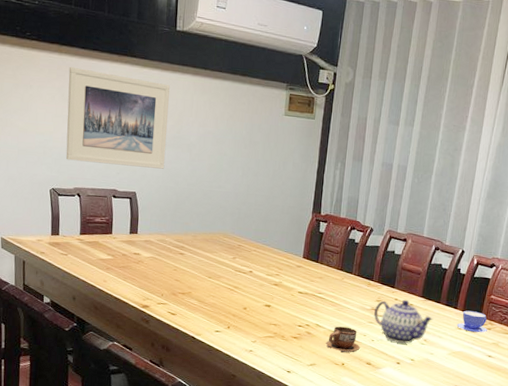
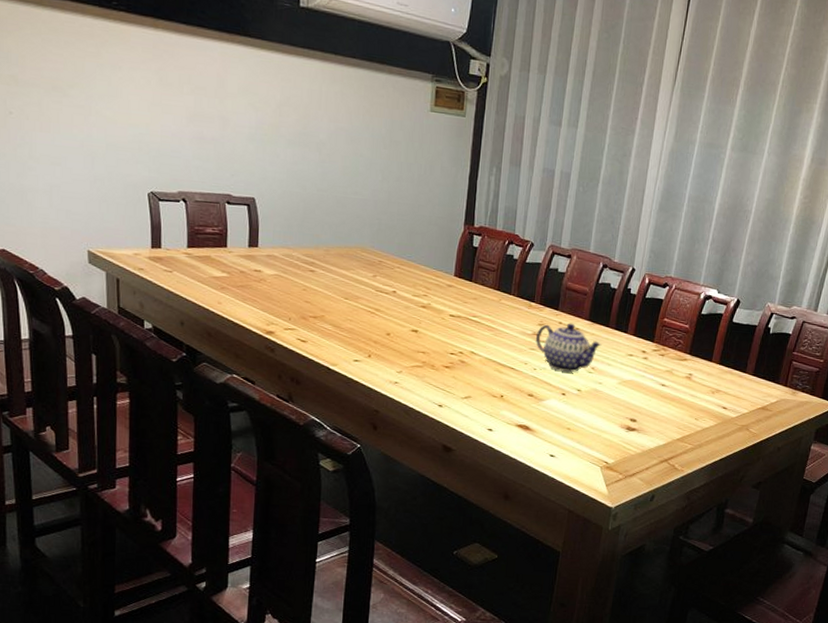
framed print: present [65,66,170,169] -> none [166,45,293,171]
cup: present [325,326,360,353] -> none [482,353,521,384]
teacup: present [457,310,487,333] -> none [627,335,661,360]

